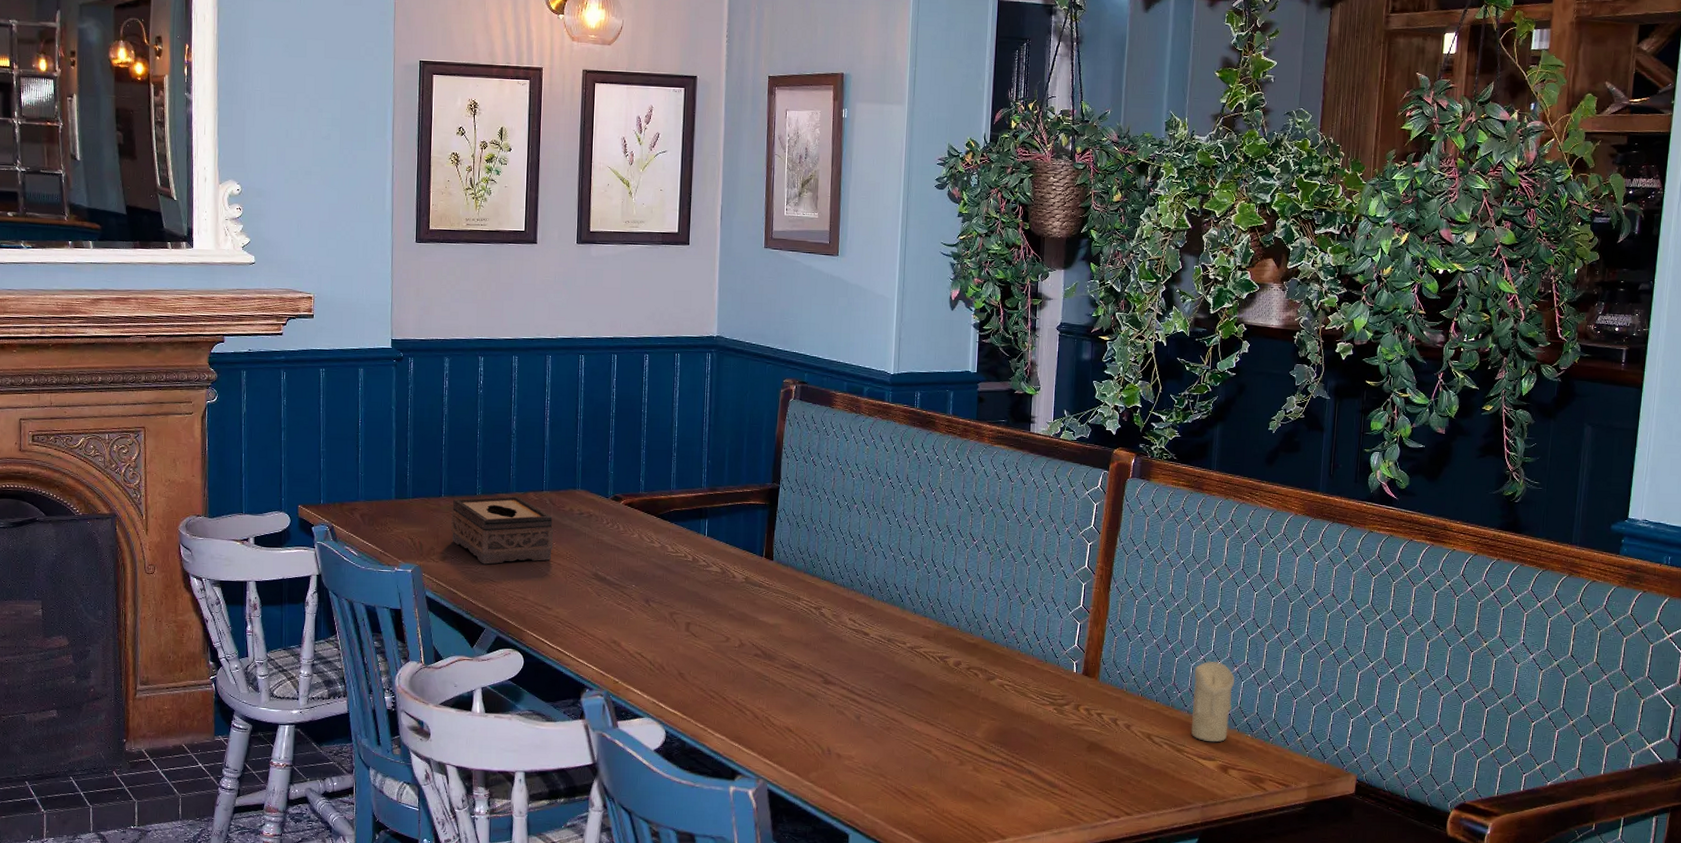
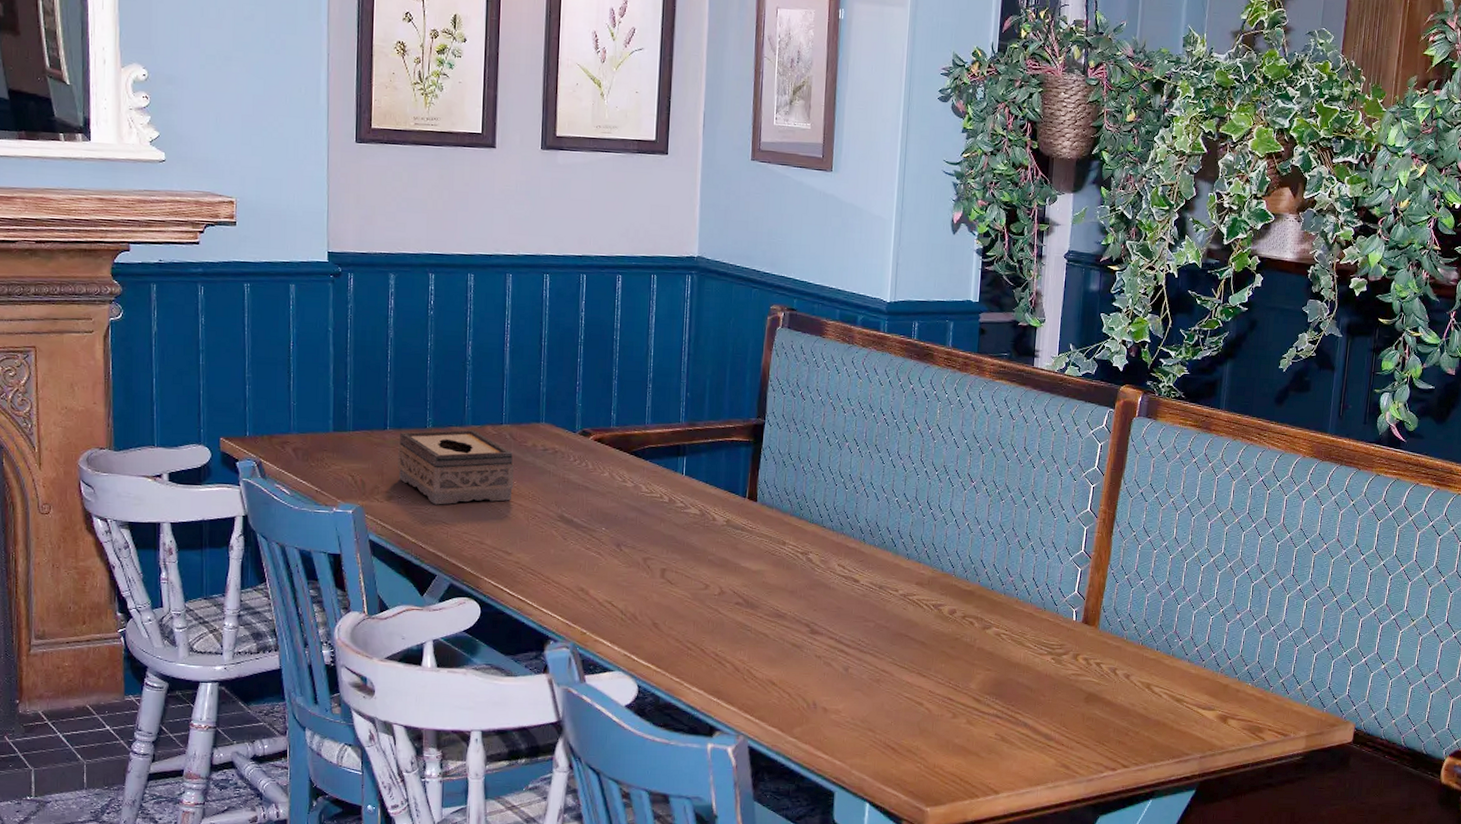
candle: present [1190,660,1235,743] -> none [1191,608,1237,692]

